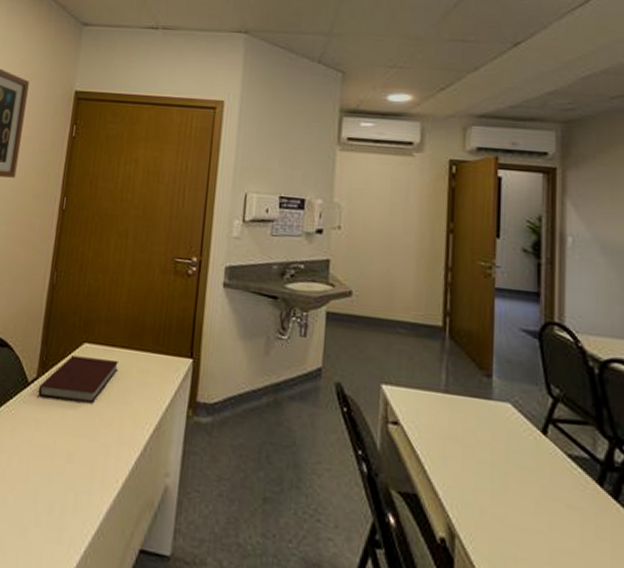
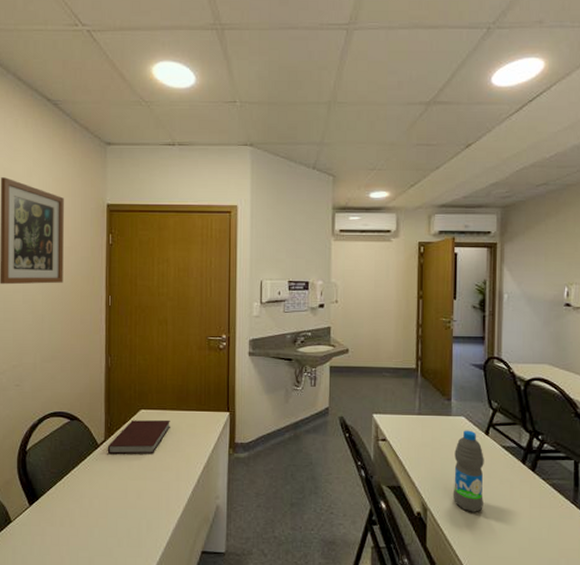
water bottle: none [493,423,541,552] -> present [452,430,484,512]

